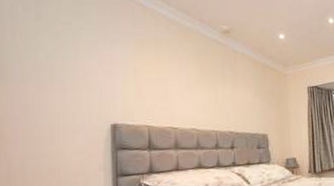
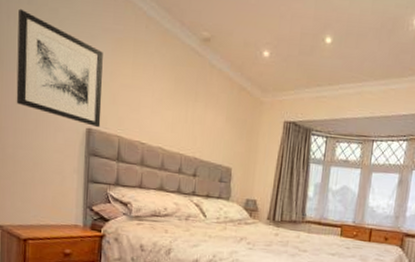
wall art: none [24,25,127,122] -> present [16,8,103,127]

